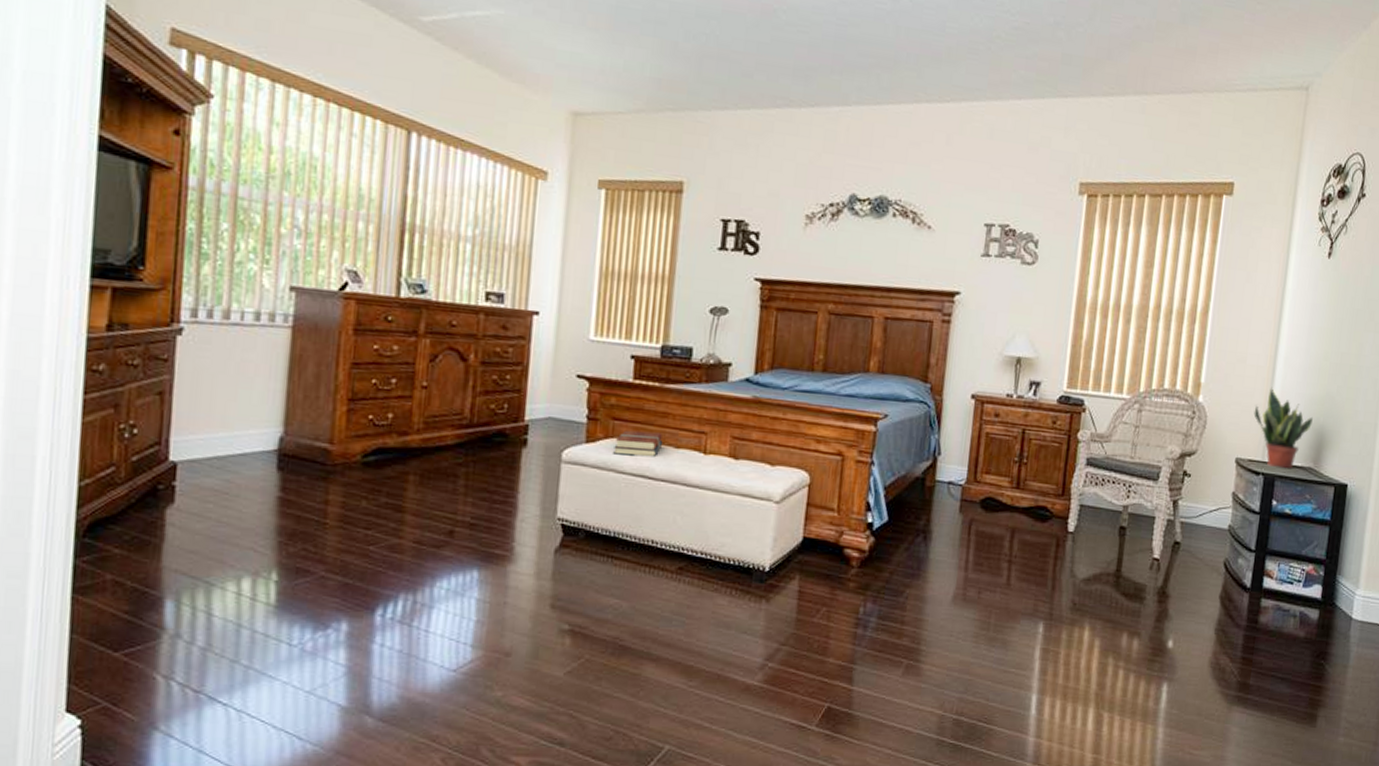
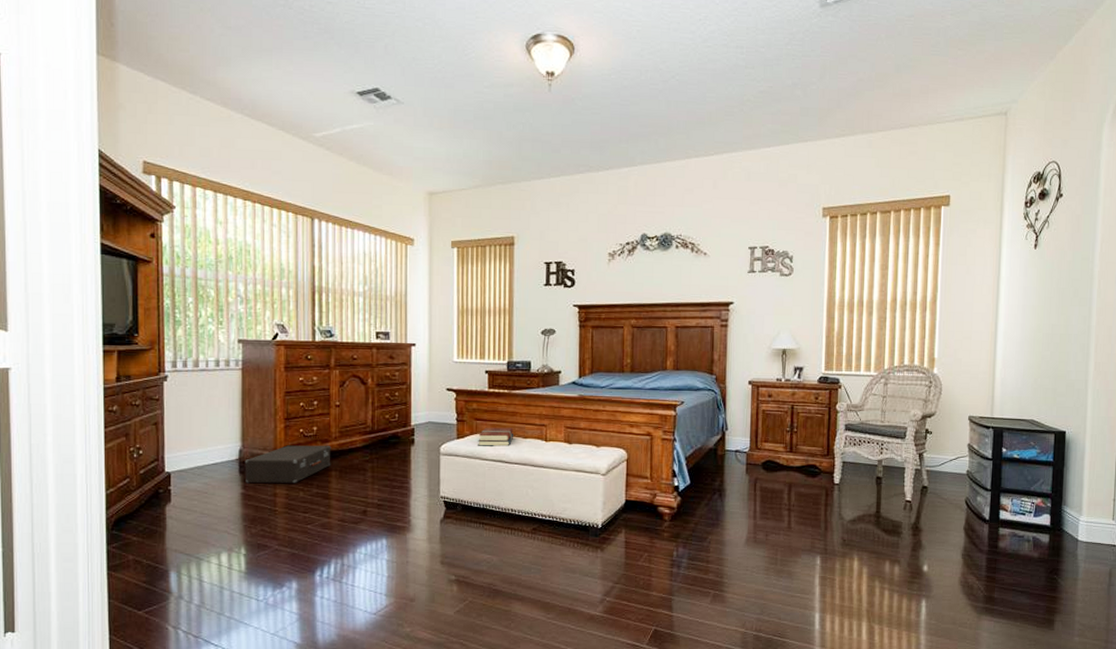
suitcase: none [285,436,411,488] -> present [244,445,331,484]
potted plant: present [1253,387,1313,470] -> none [981,357,1031,422]

